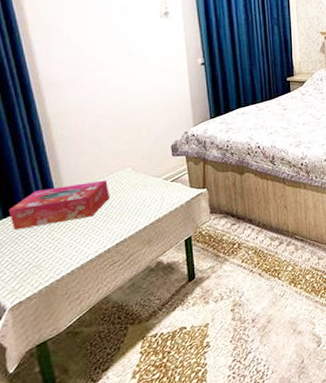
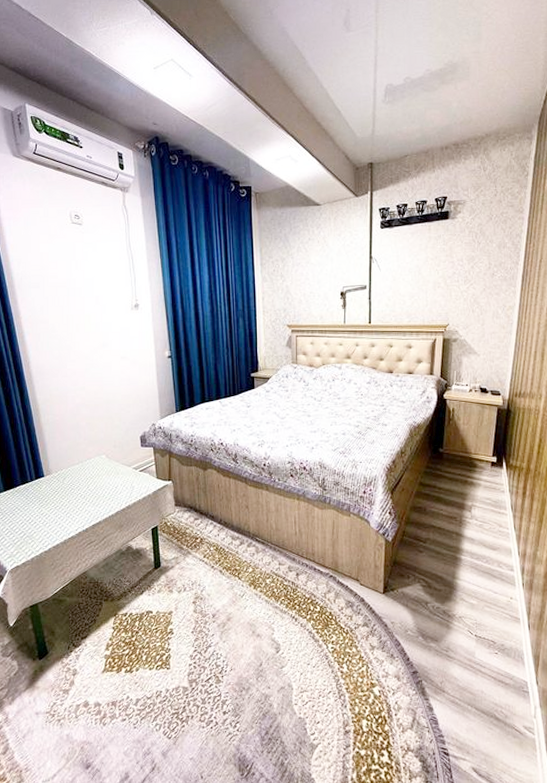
tissue box: present [8,180,111,230] -> none [7,464,88,503]

